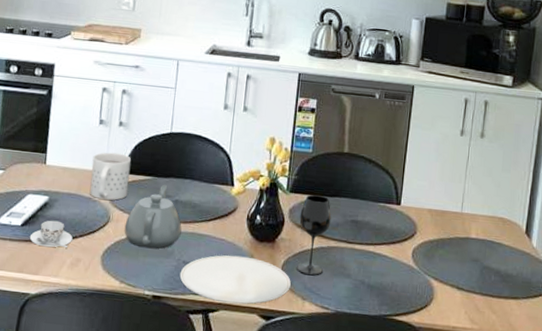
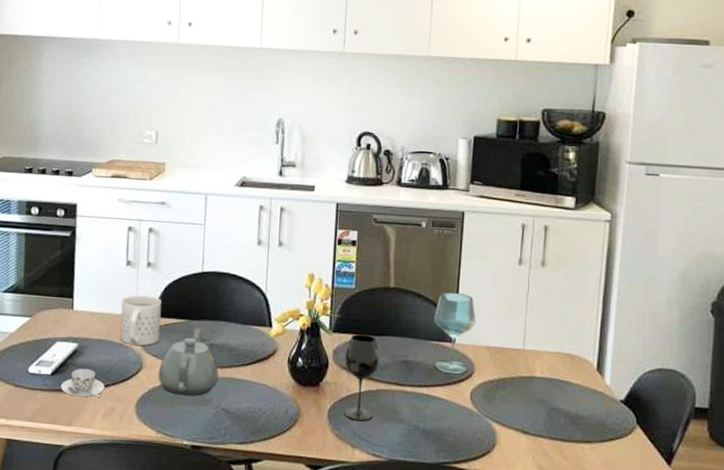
plate: present [179,255,291,305] -> none [219,401,339,454]
wine glass: none [381,158,421,235] -> present [434,292,476,375]

